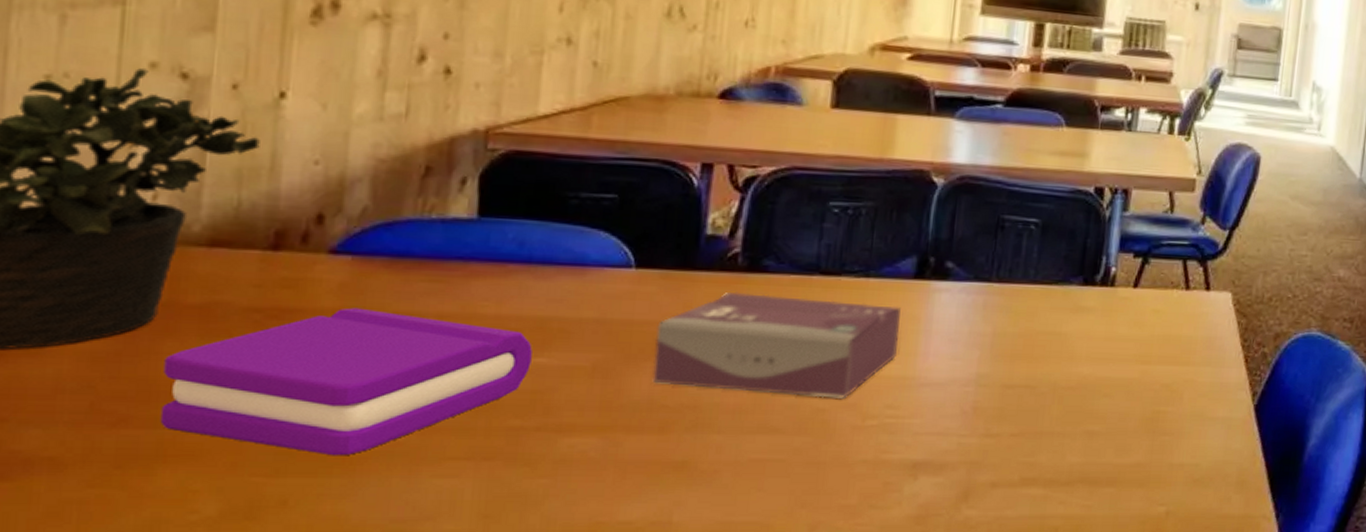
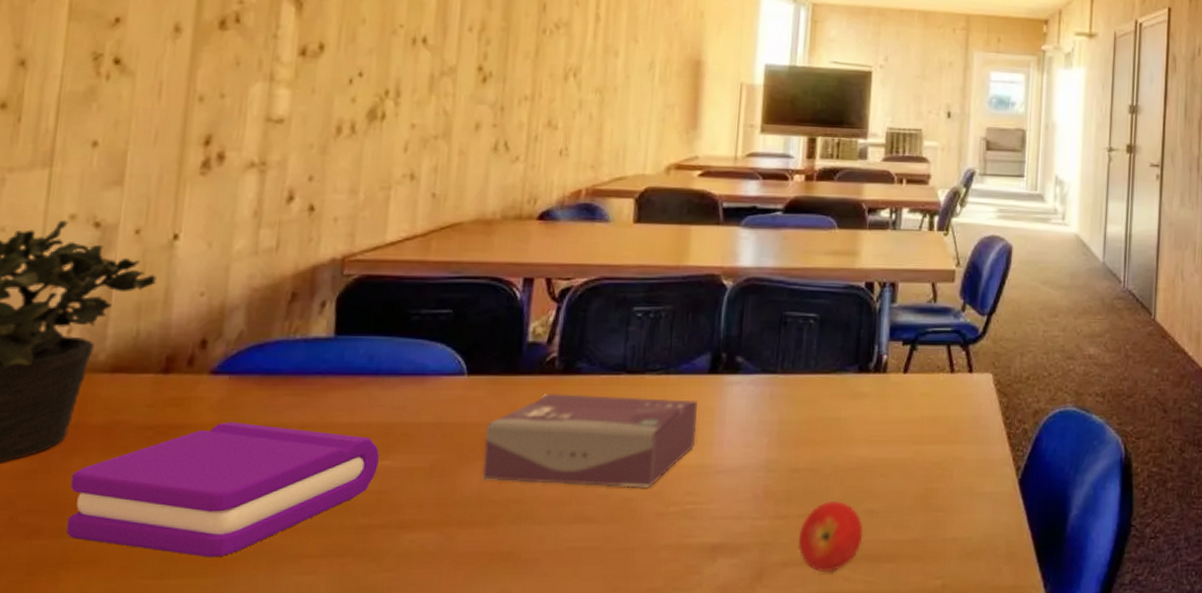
fruit: none [1009,420,1082,495] -> present [798,500,863,573]

